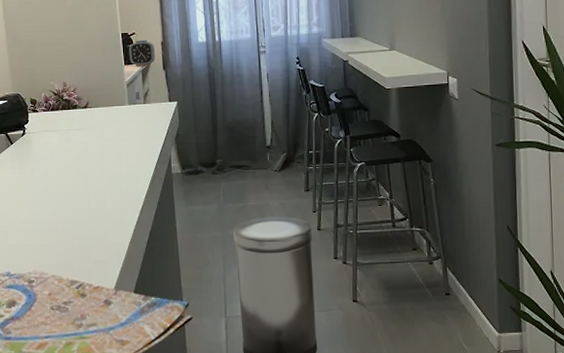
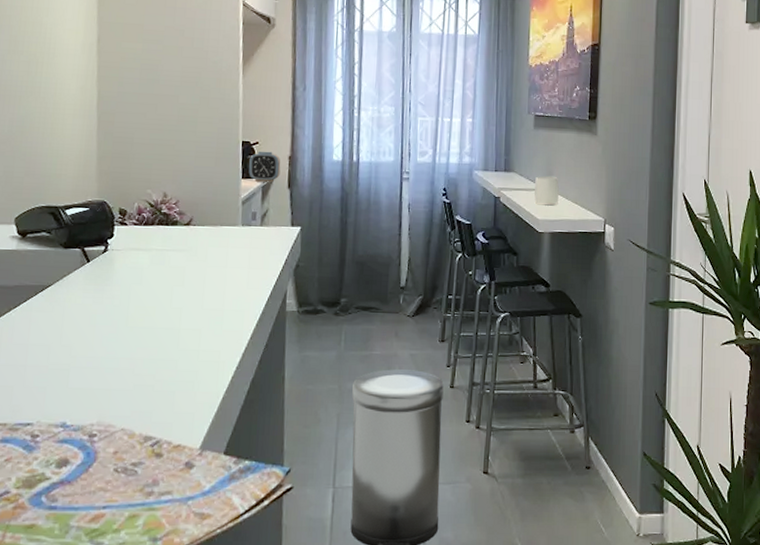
mug: none [378,37,402,65] -> present [534,175,559,206]

